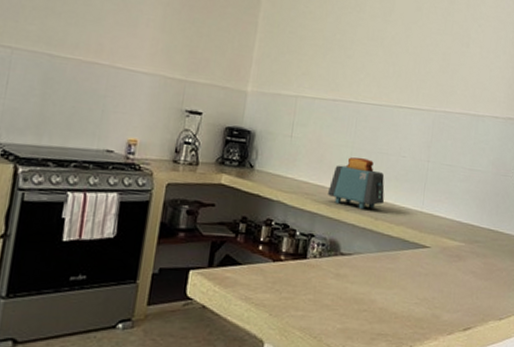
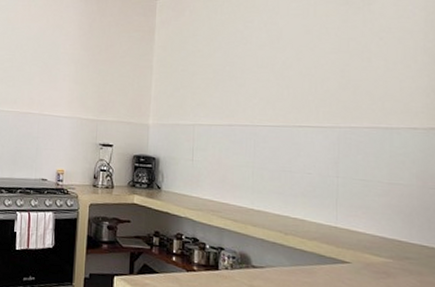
toaster: present [328,157,385,210] -> none [233,176,292,225]

